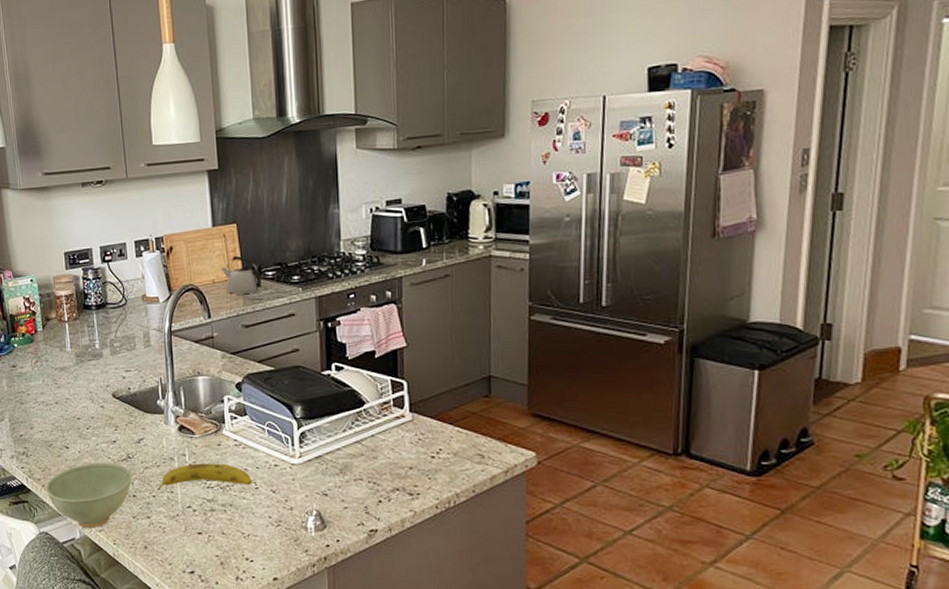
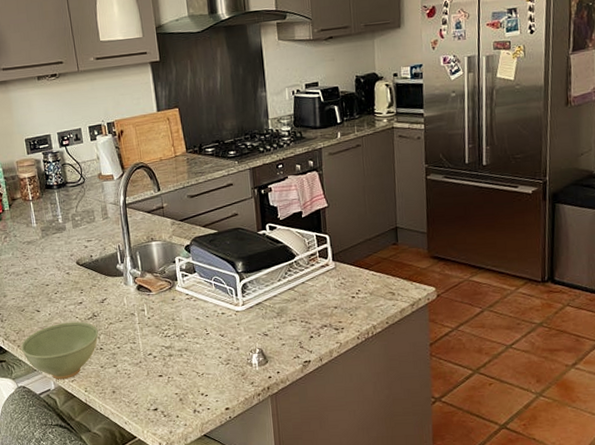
fruit: present [158,463,252,490] -> none [122,315,204,342]
kettle: present [220,255,262,295] -> none [166,135,203,170]

